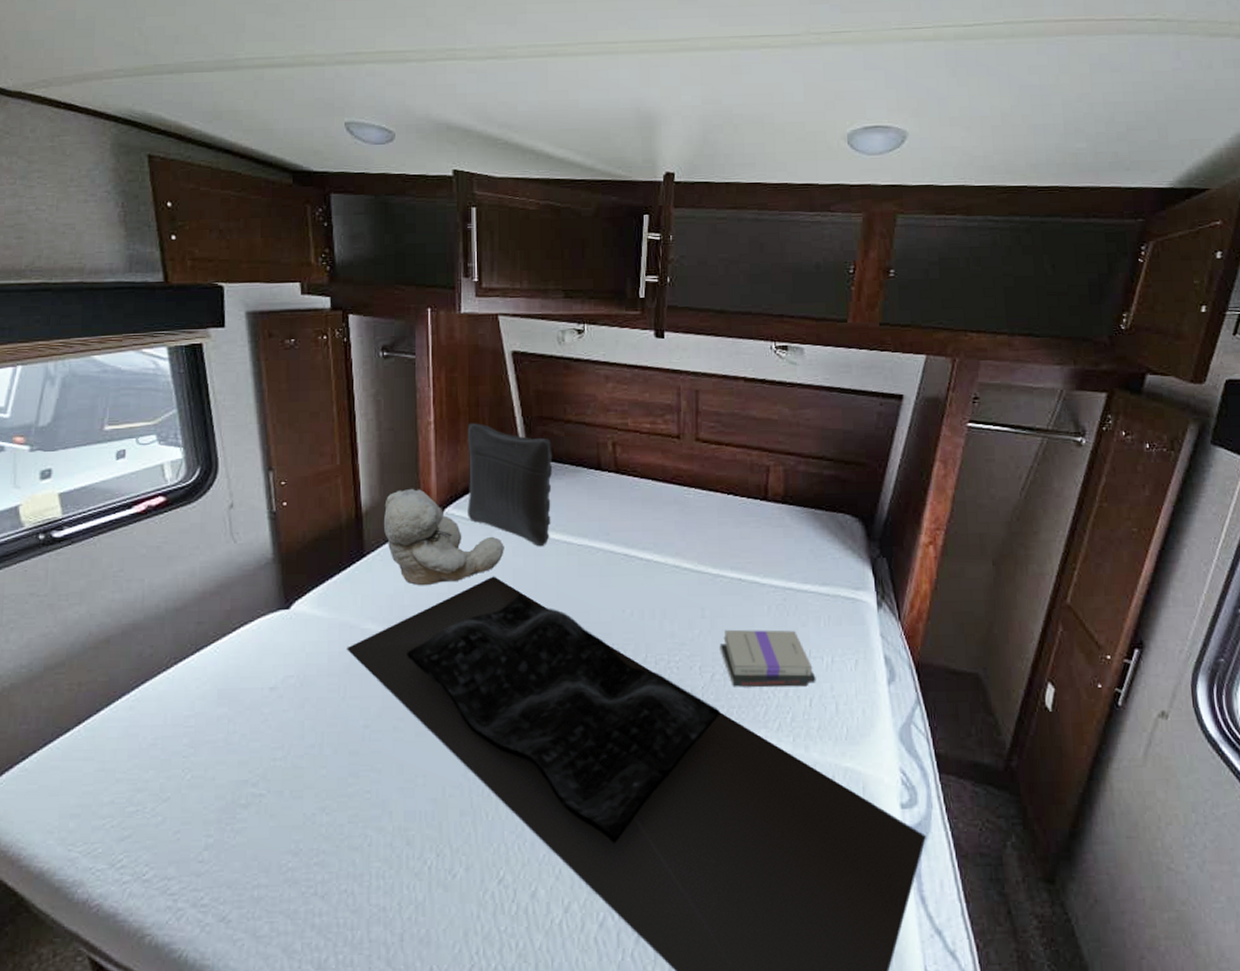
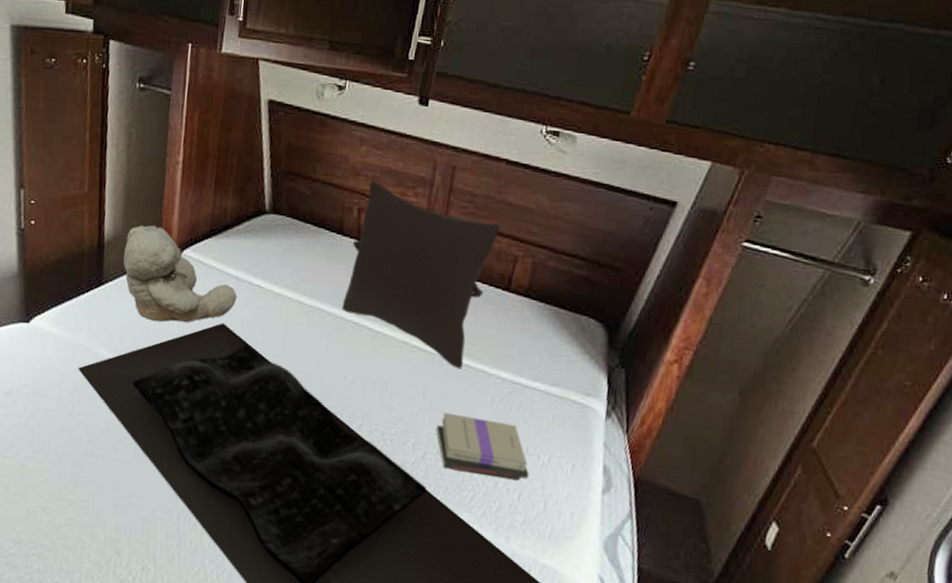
pillow: present [467,422,553,547] -> none [205,167,297,302]
pillow: none [610,415,748,584] -> present [342,181,500,370]

